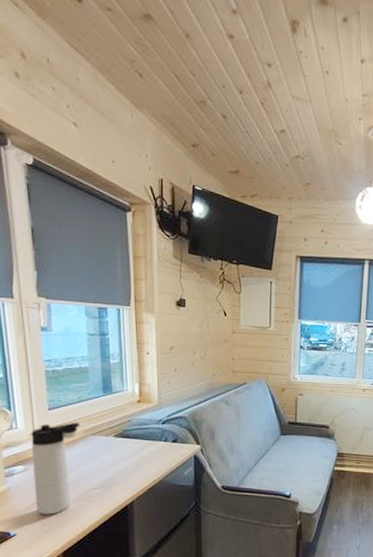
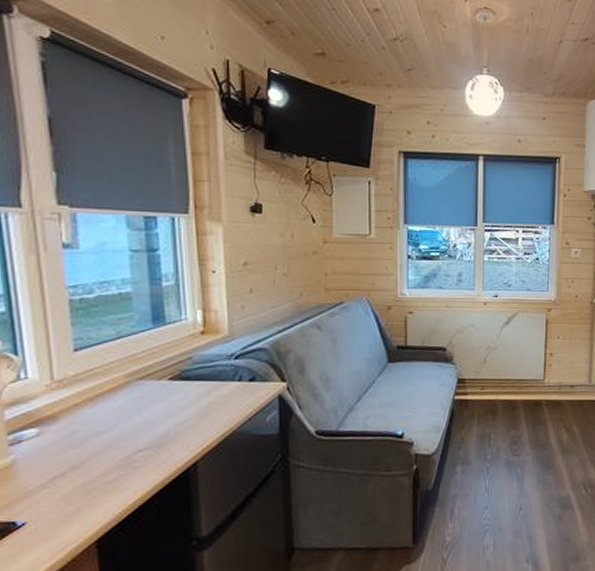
thermos bottle: present [31,422,80,515] -> none [48,364,121,493]

